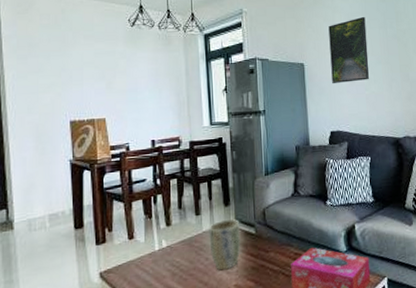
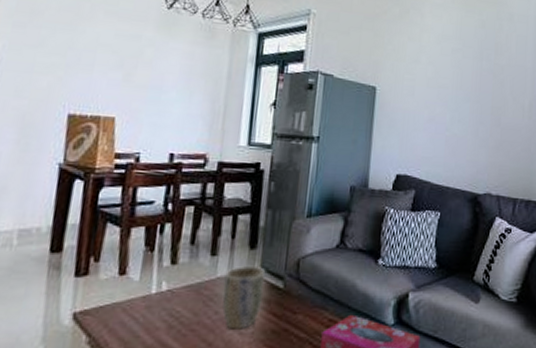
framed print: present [328,16,369,83] -> none [407,41,459,119]

